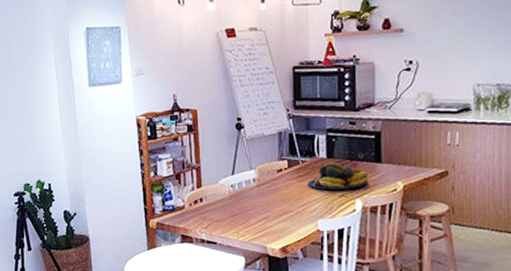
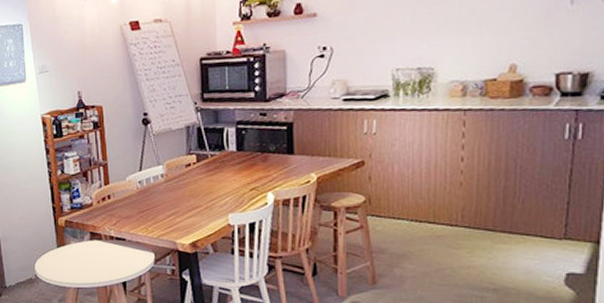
fruit bowl: present [307,162,368,189] -> none [217,155,280,183]

